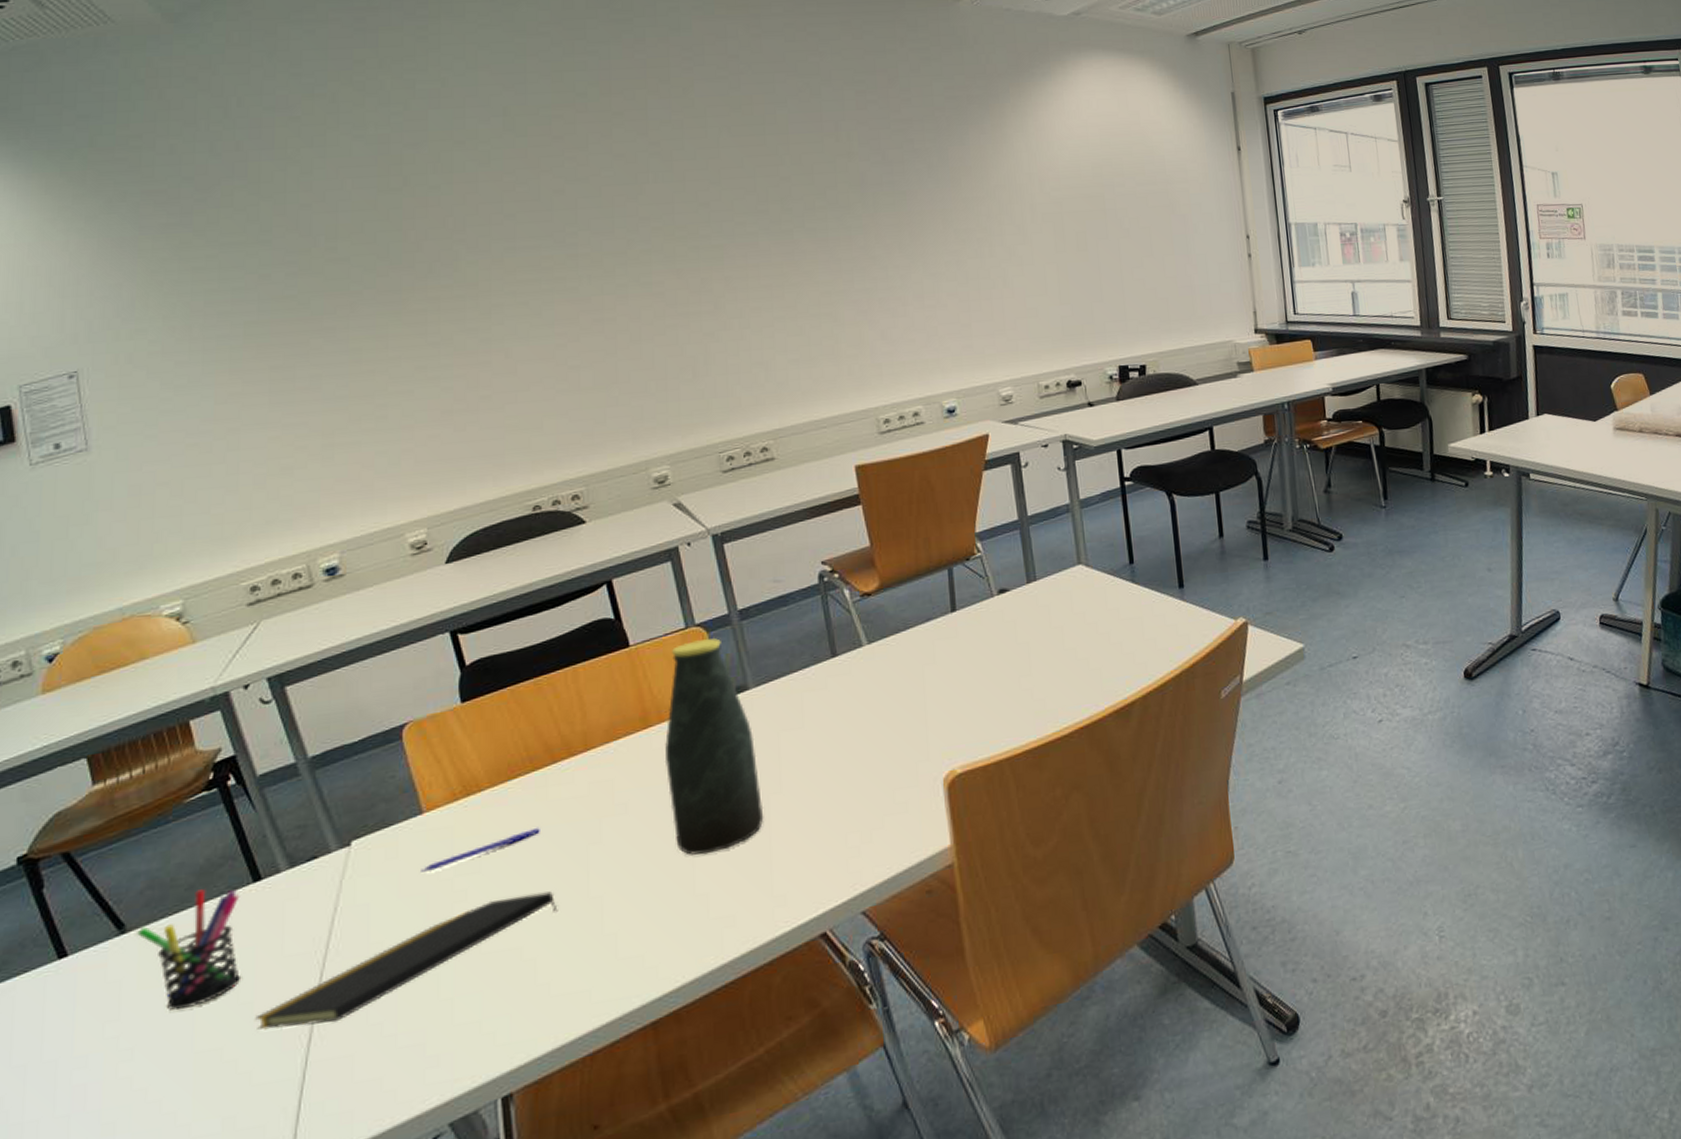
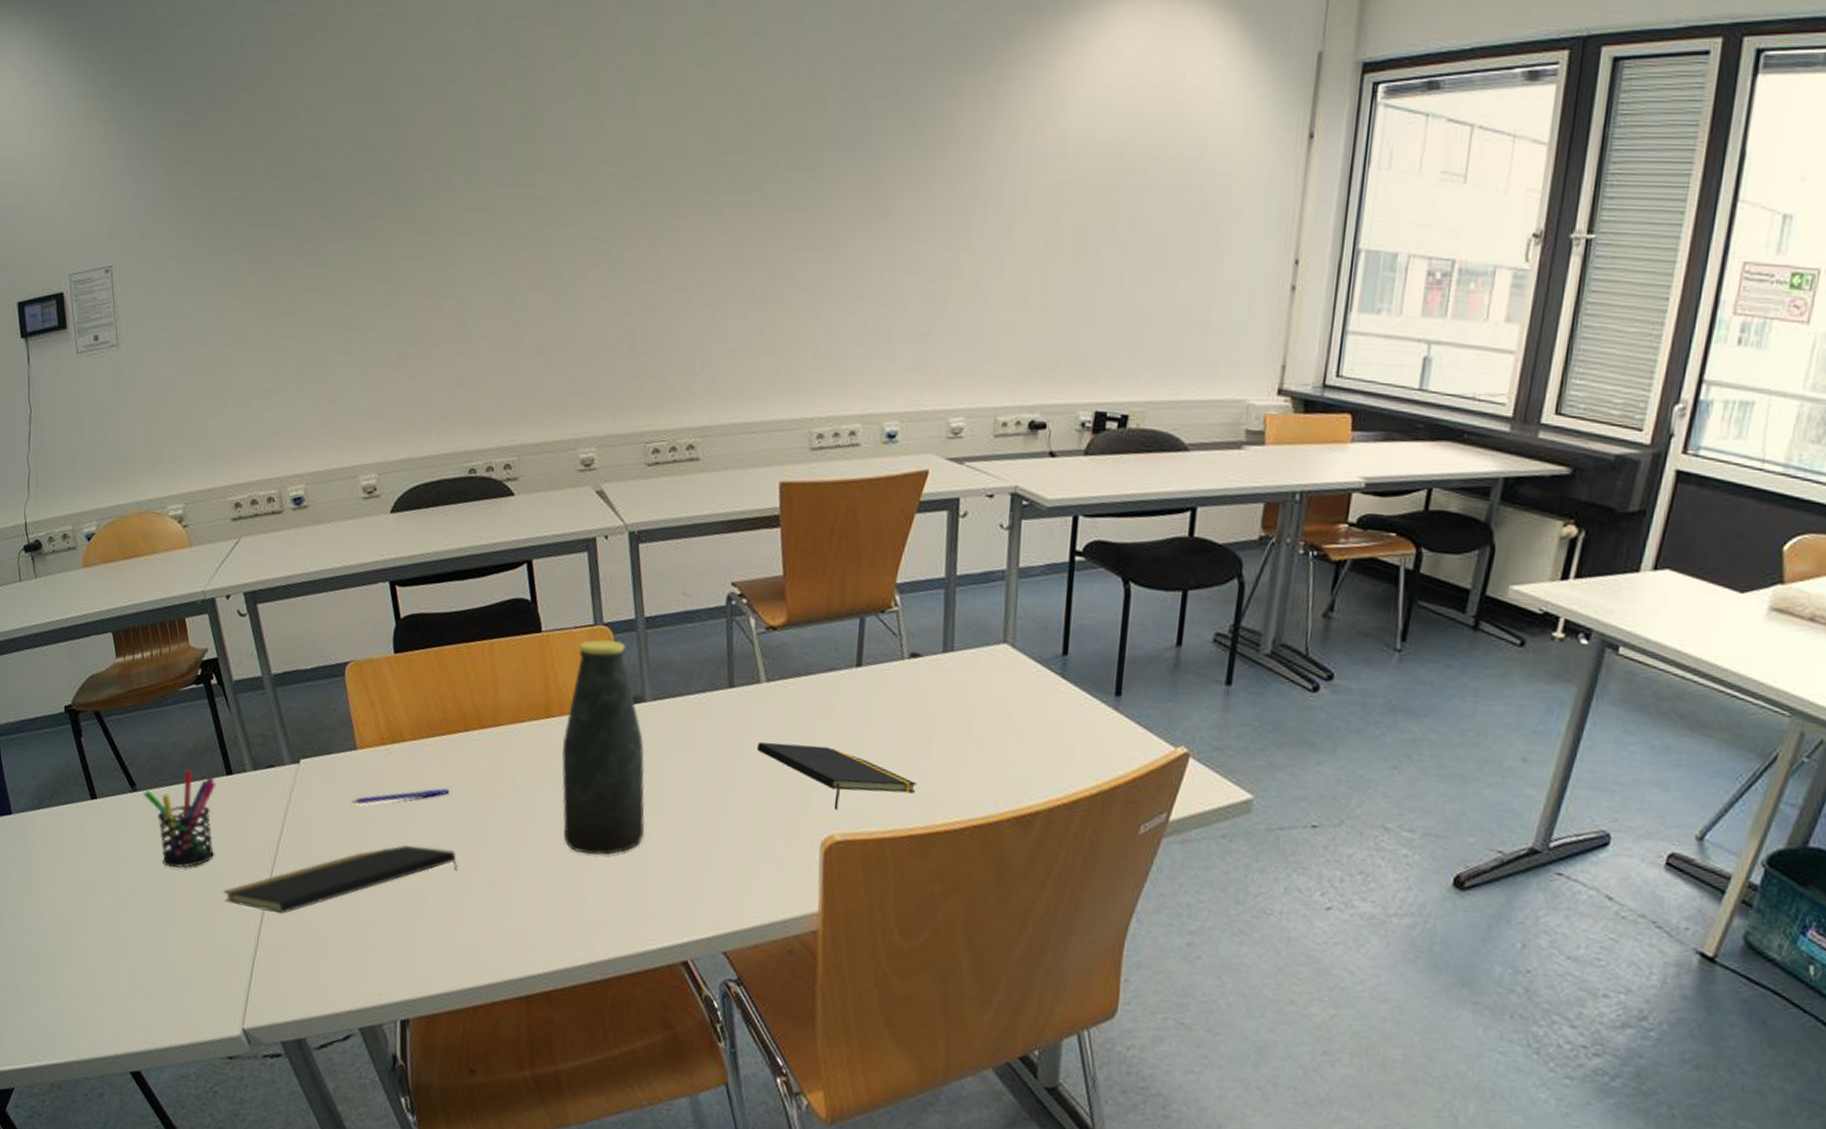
notepad: none [867,689,1024,746] -> present [756,742,917,811]

